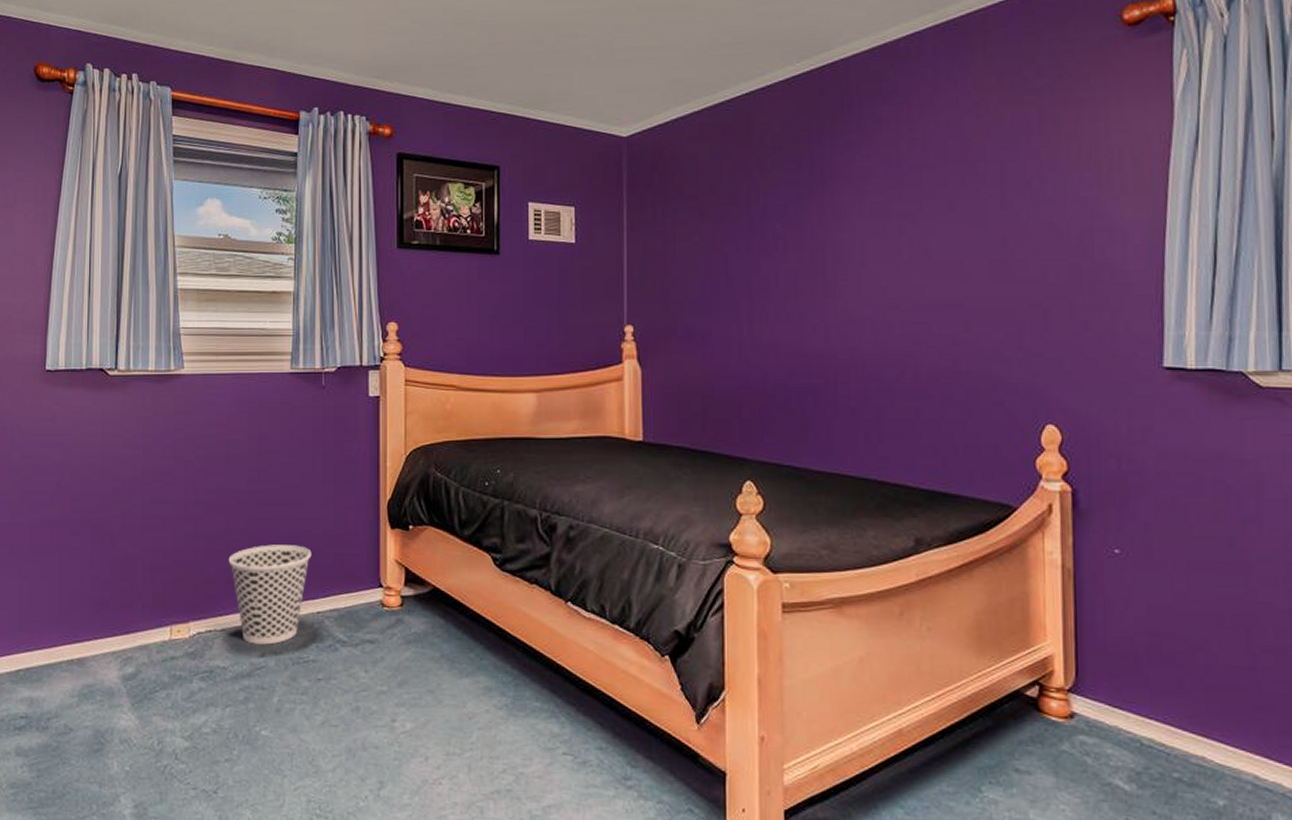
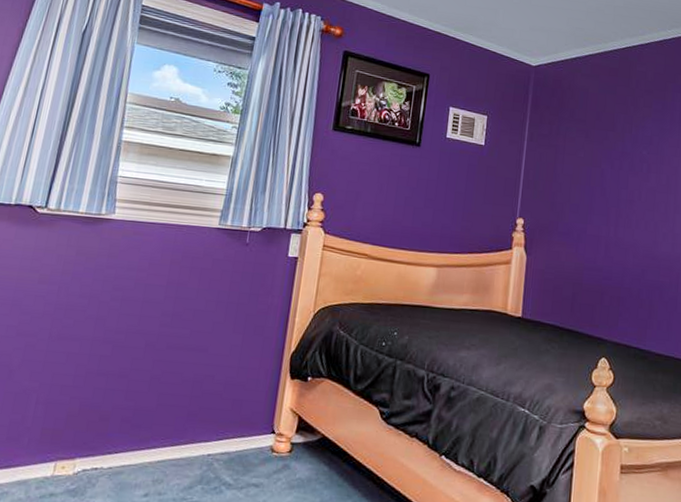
wastebasket: present [228,544,312,645] -> none [127,386,212,485]

